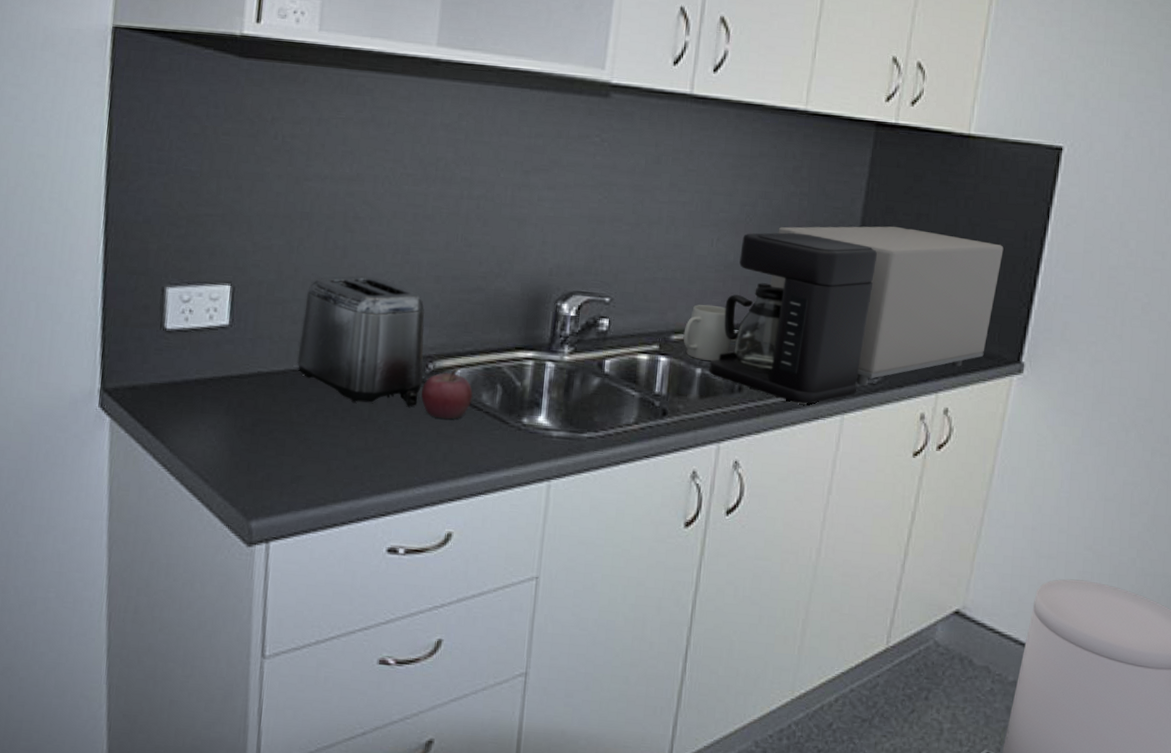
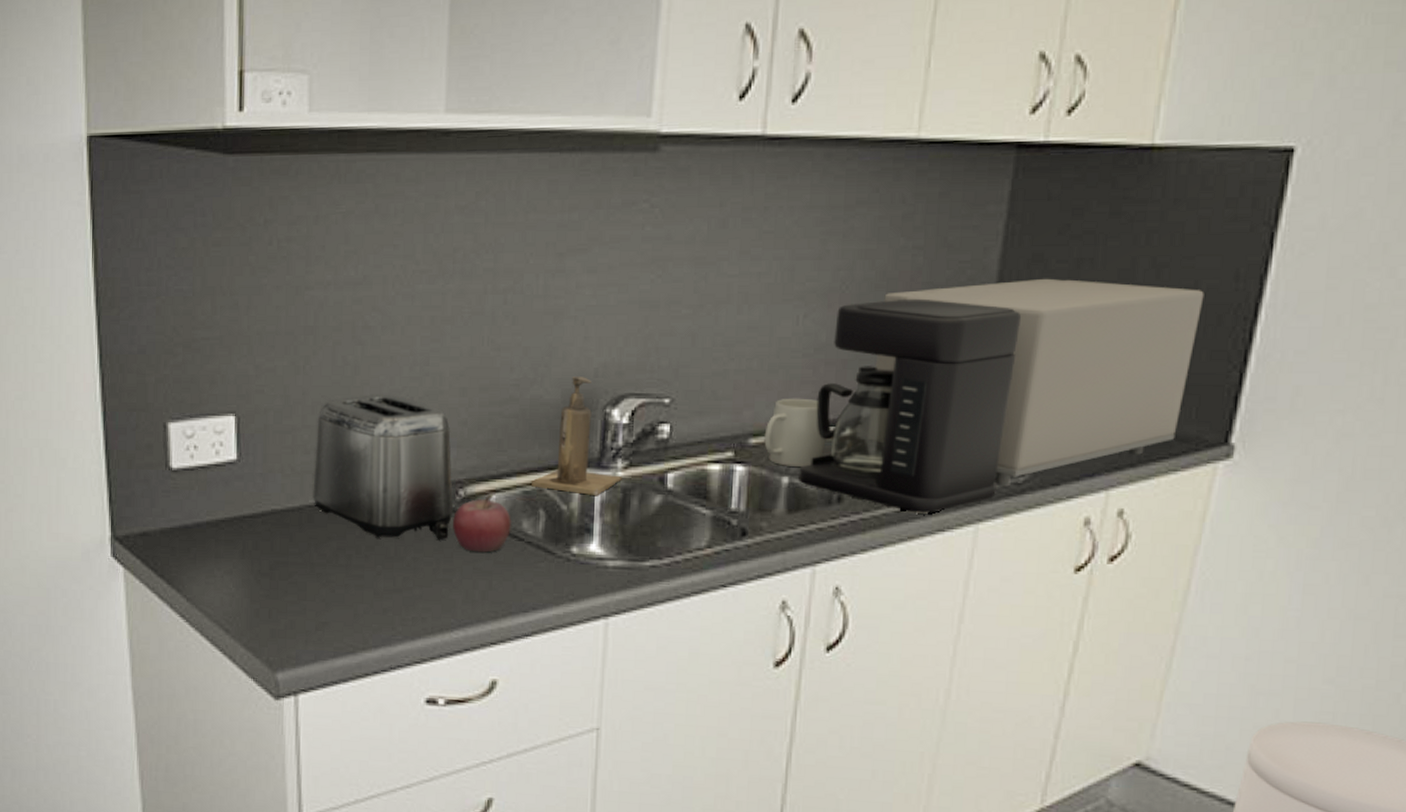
soap dispenser: none [491,274,569,375] -> present [530,377,623,495]

